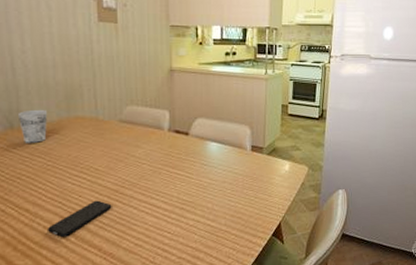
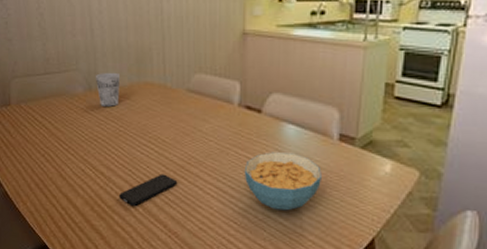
cereal bowl: none [175,165,240,215] -> present [244,152,322,211]

